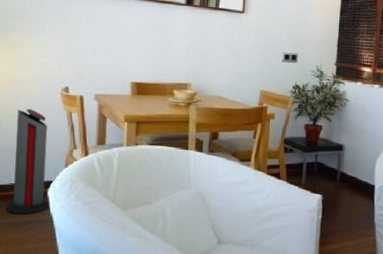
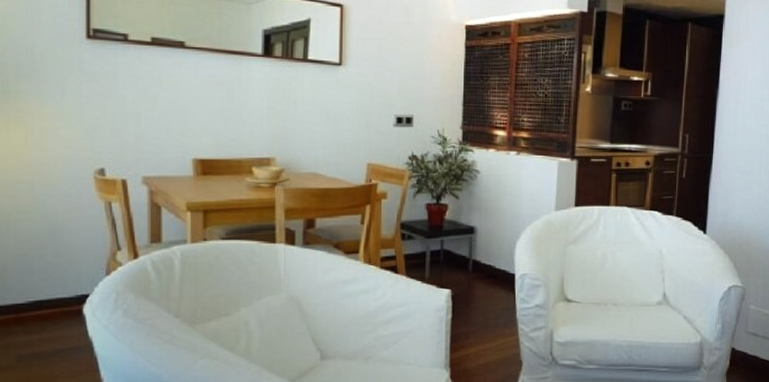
air purifier: present [6,108,49,214] -> none [24,199,87,341]

